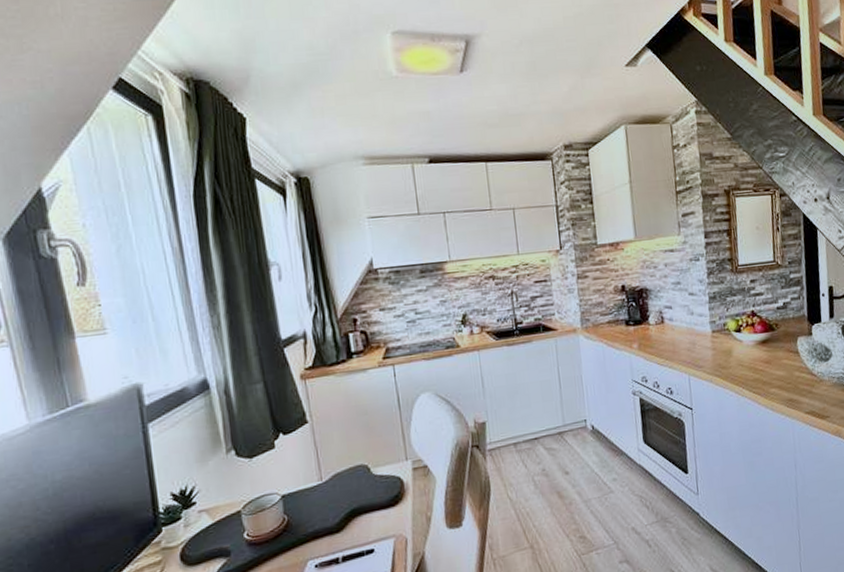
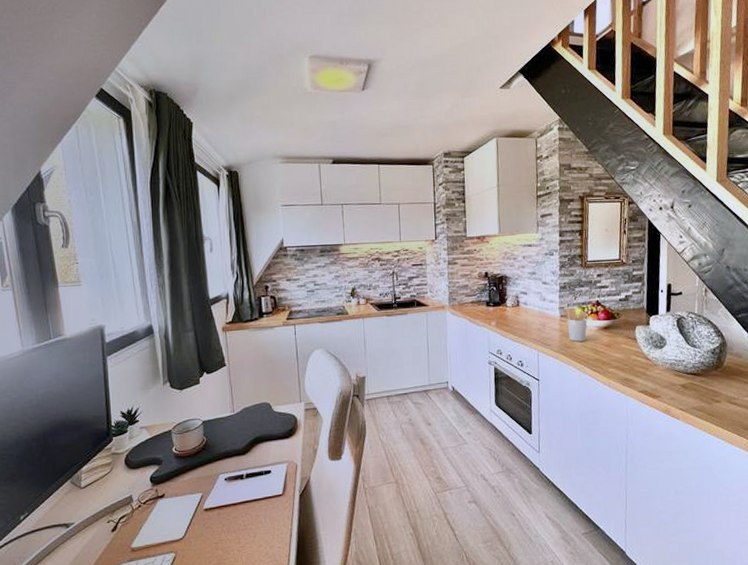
utensil holder: none [713,321,743,361] -> present [562,307,588,342]

